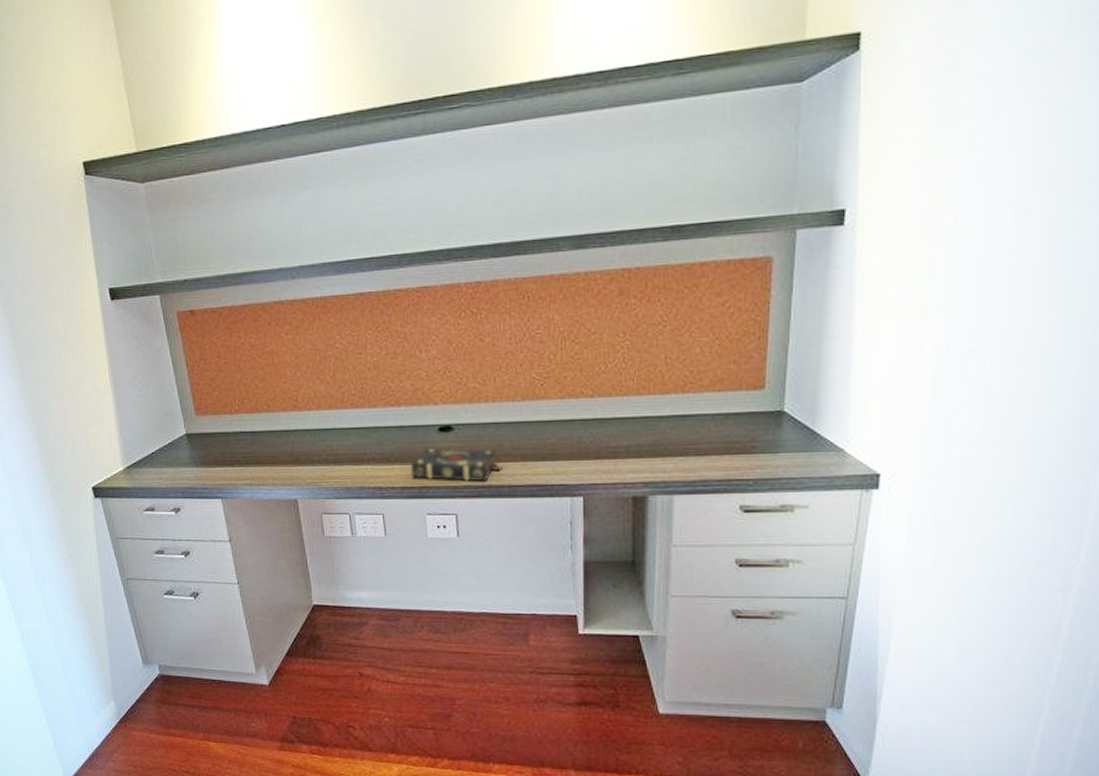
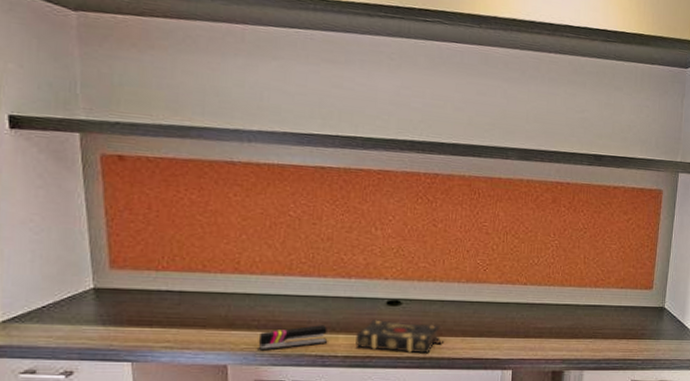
stapler: none [321,456,385,484] -> present [258,325,328,351]

